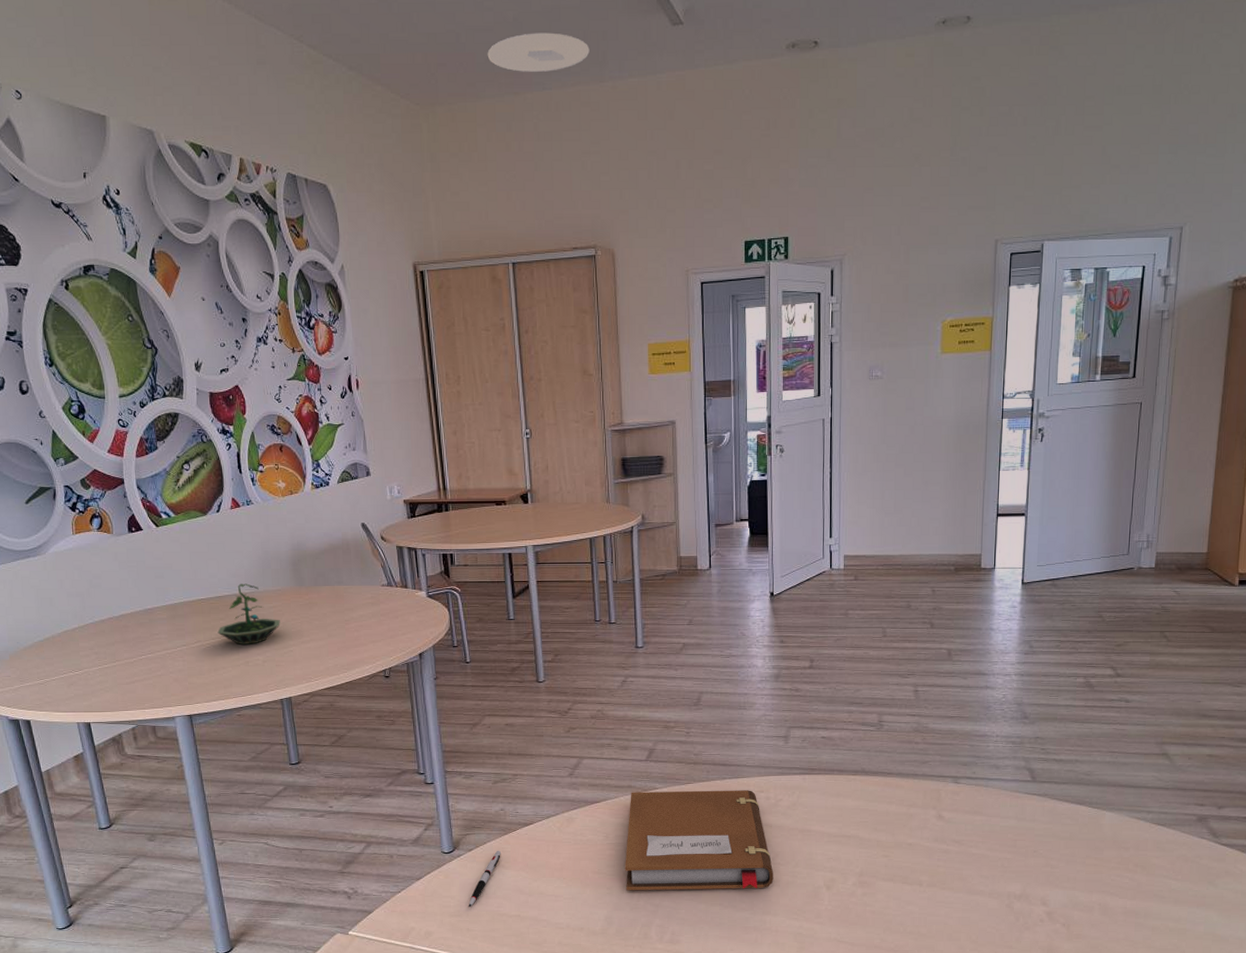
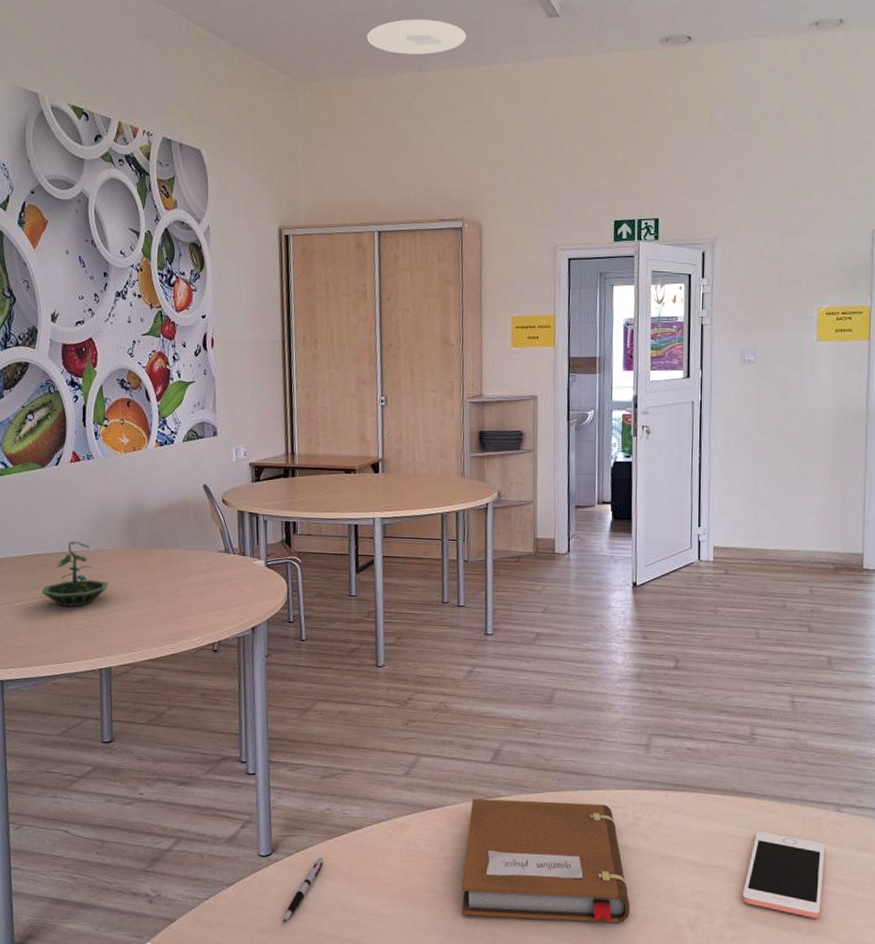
cell phone: none [871,804,944,873] -> present [742,831,826,918]

